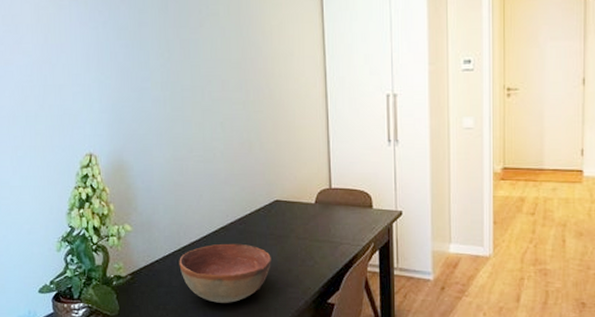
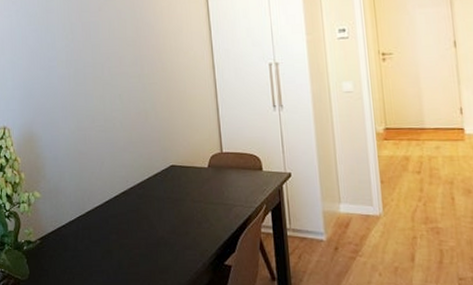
bowl: present [179,243,271,303] -> none [84,207,170,266]

